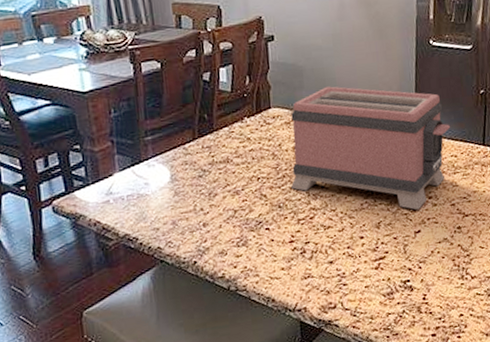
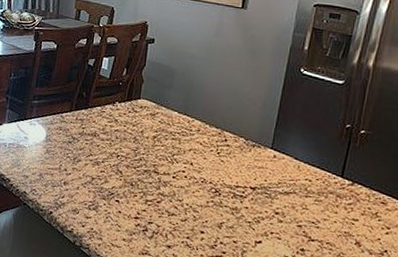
toaster: present [291,86,451,210] -> none [145,90,310,222]

